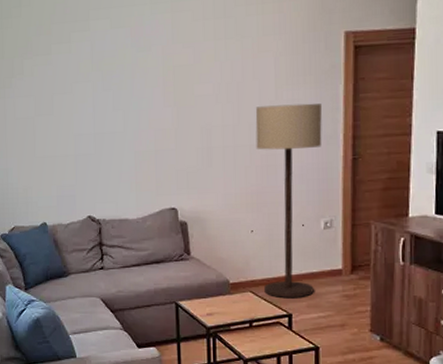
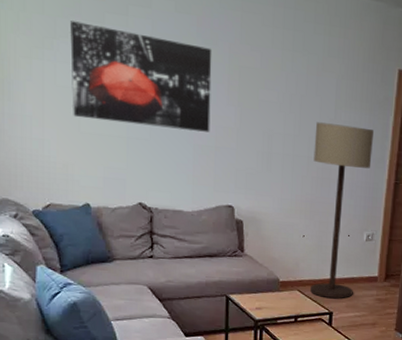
wall art: none [24,55,149,144] -> present [70,21,212,132]

